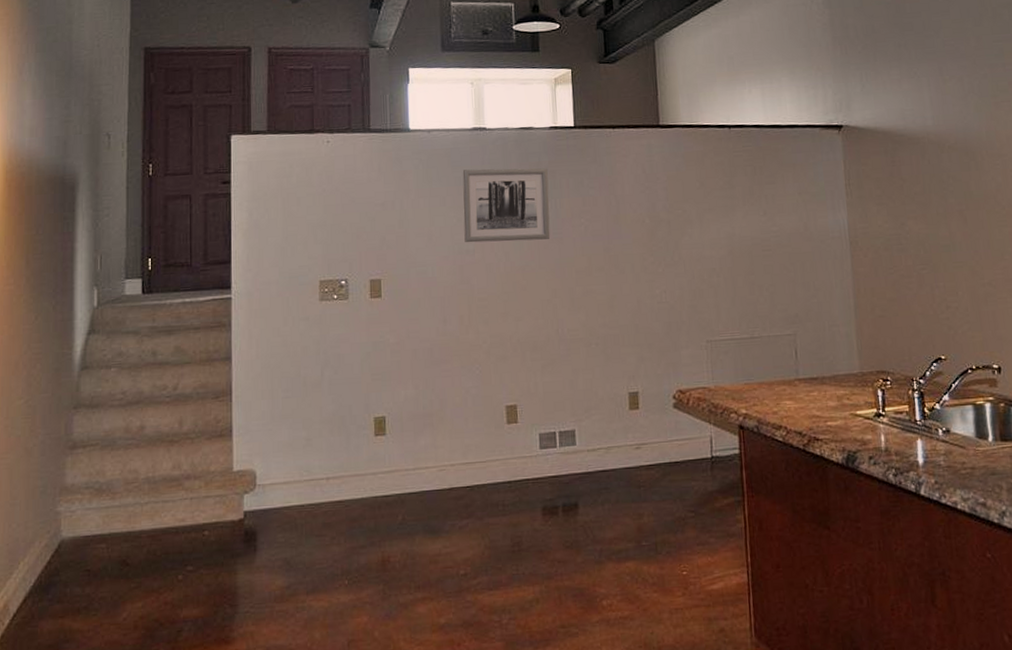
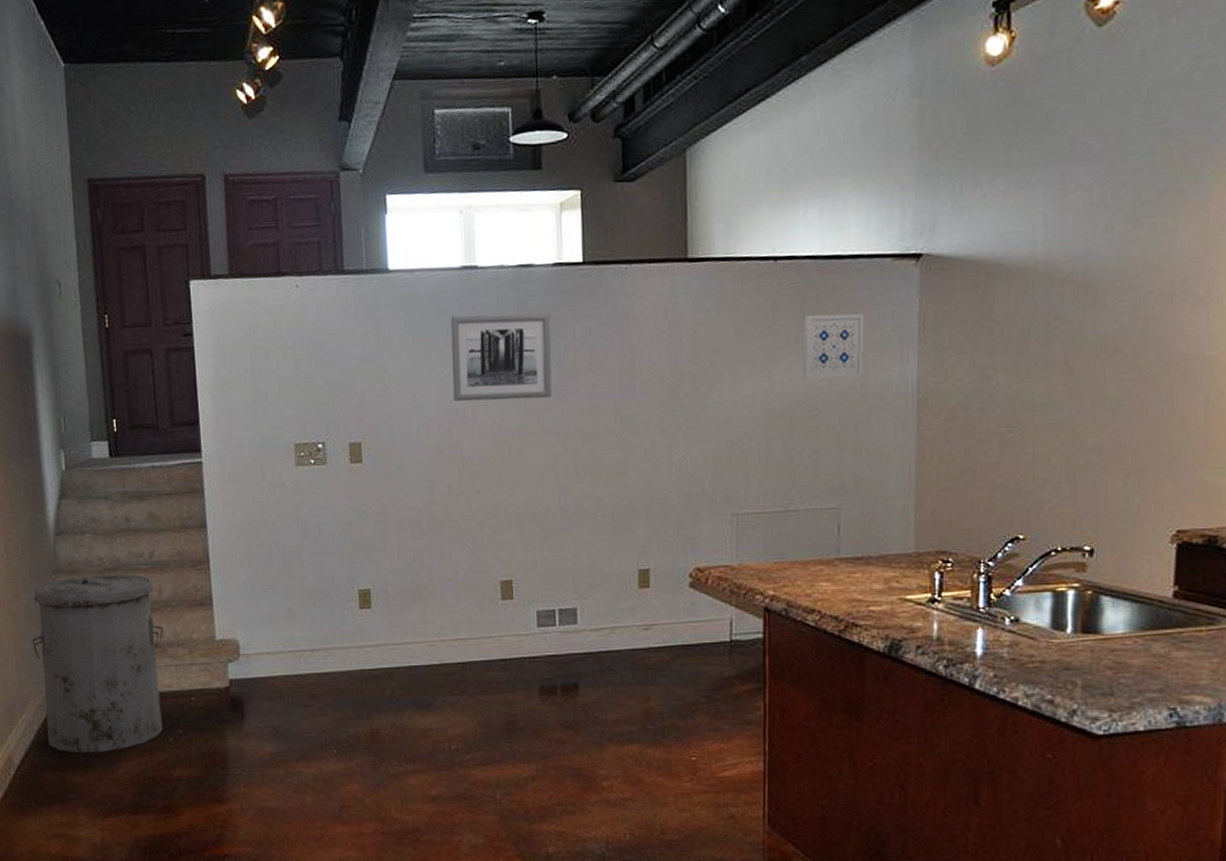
trash can: none [44,407,182,597] -> present [31,574,164,754]
wall art: none [754,171,805,225] -> present [803,313,865,379]

